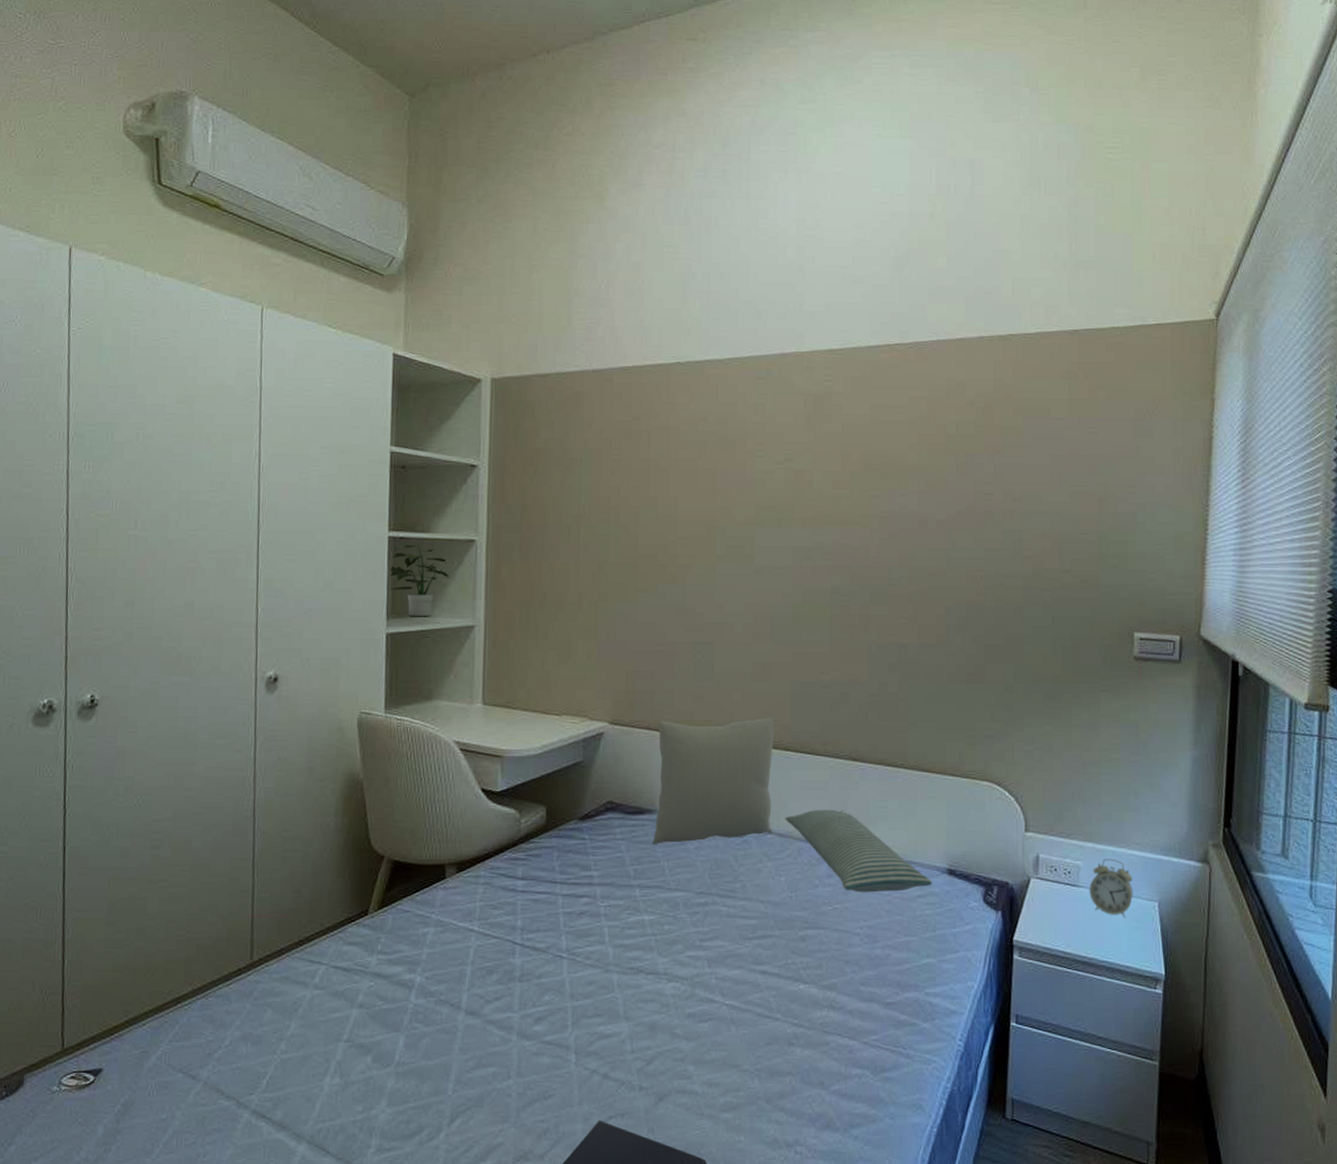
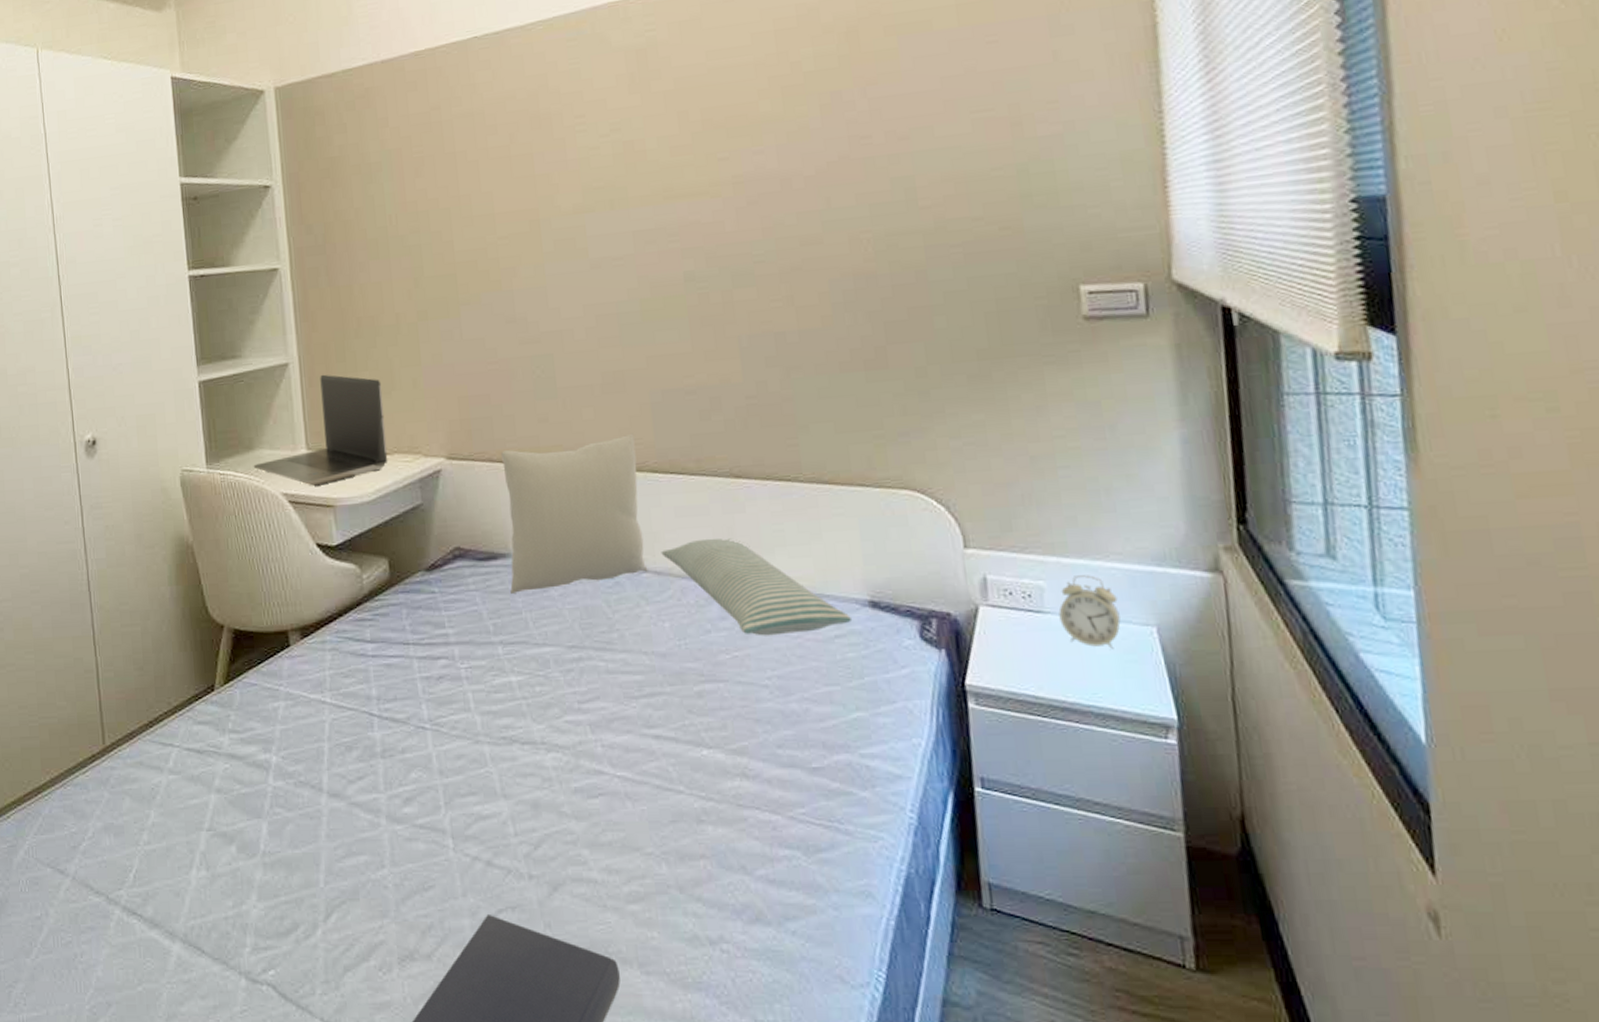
potted plant: present [388,544,450,617] -> none [193,280,256,361]
laptop computer: none [430,639,559,737] -> present [253,374,388,486]

